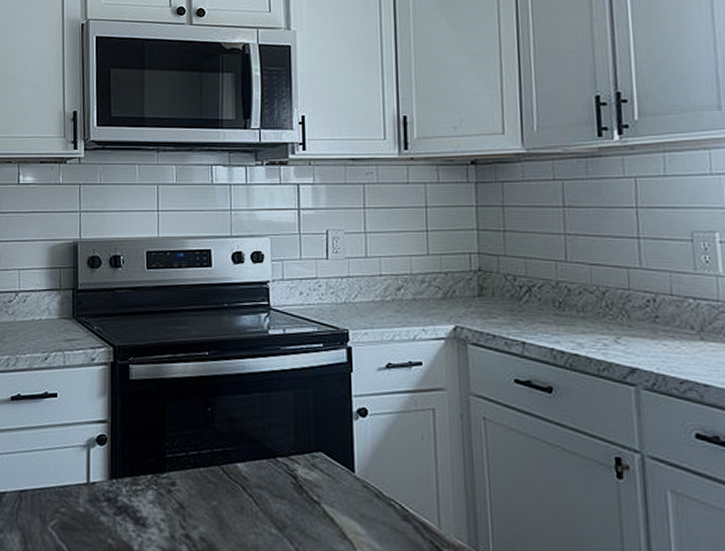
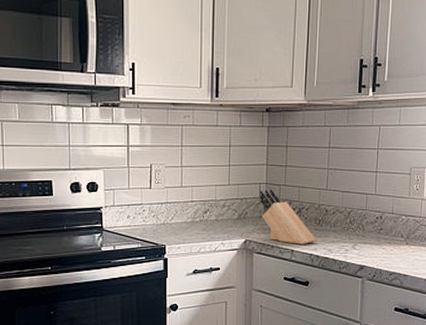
knife block: none [470,260,559,335] -> present [259,189,317,244]

